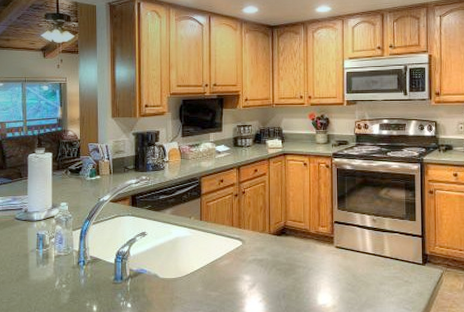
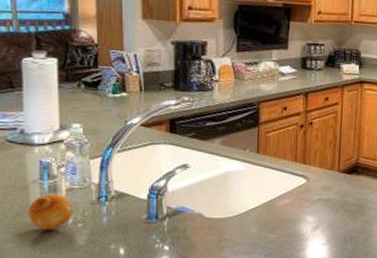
fruit: none [27,260,60,290] -> present [28,193,74,230]

